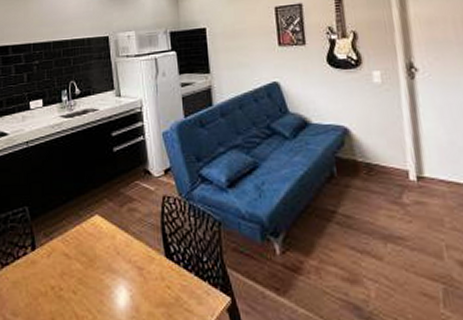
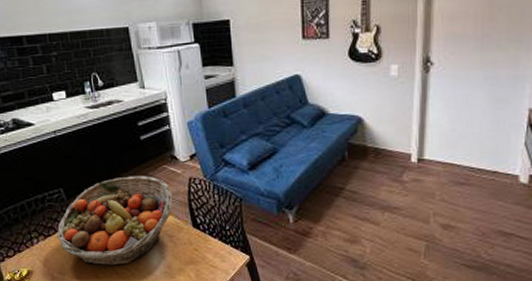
fruit basket: none [15,193,145,306] -> present [57,175,173,266]

